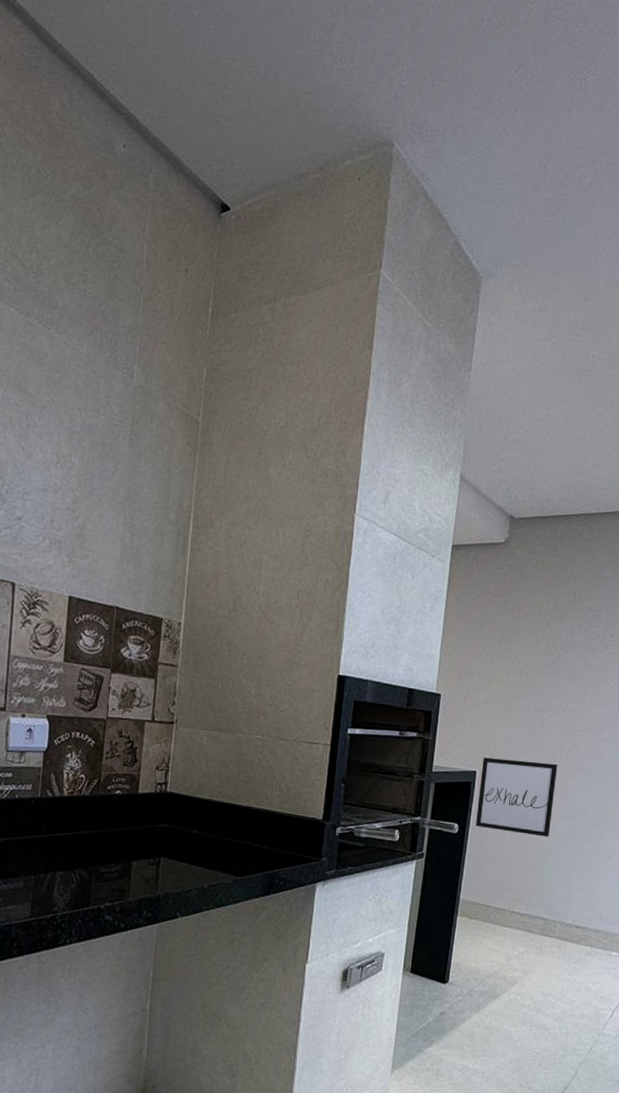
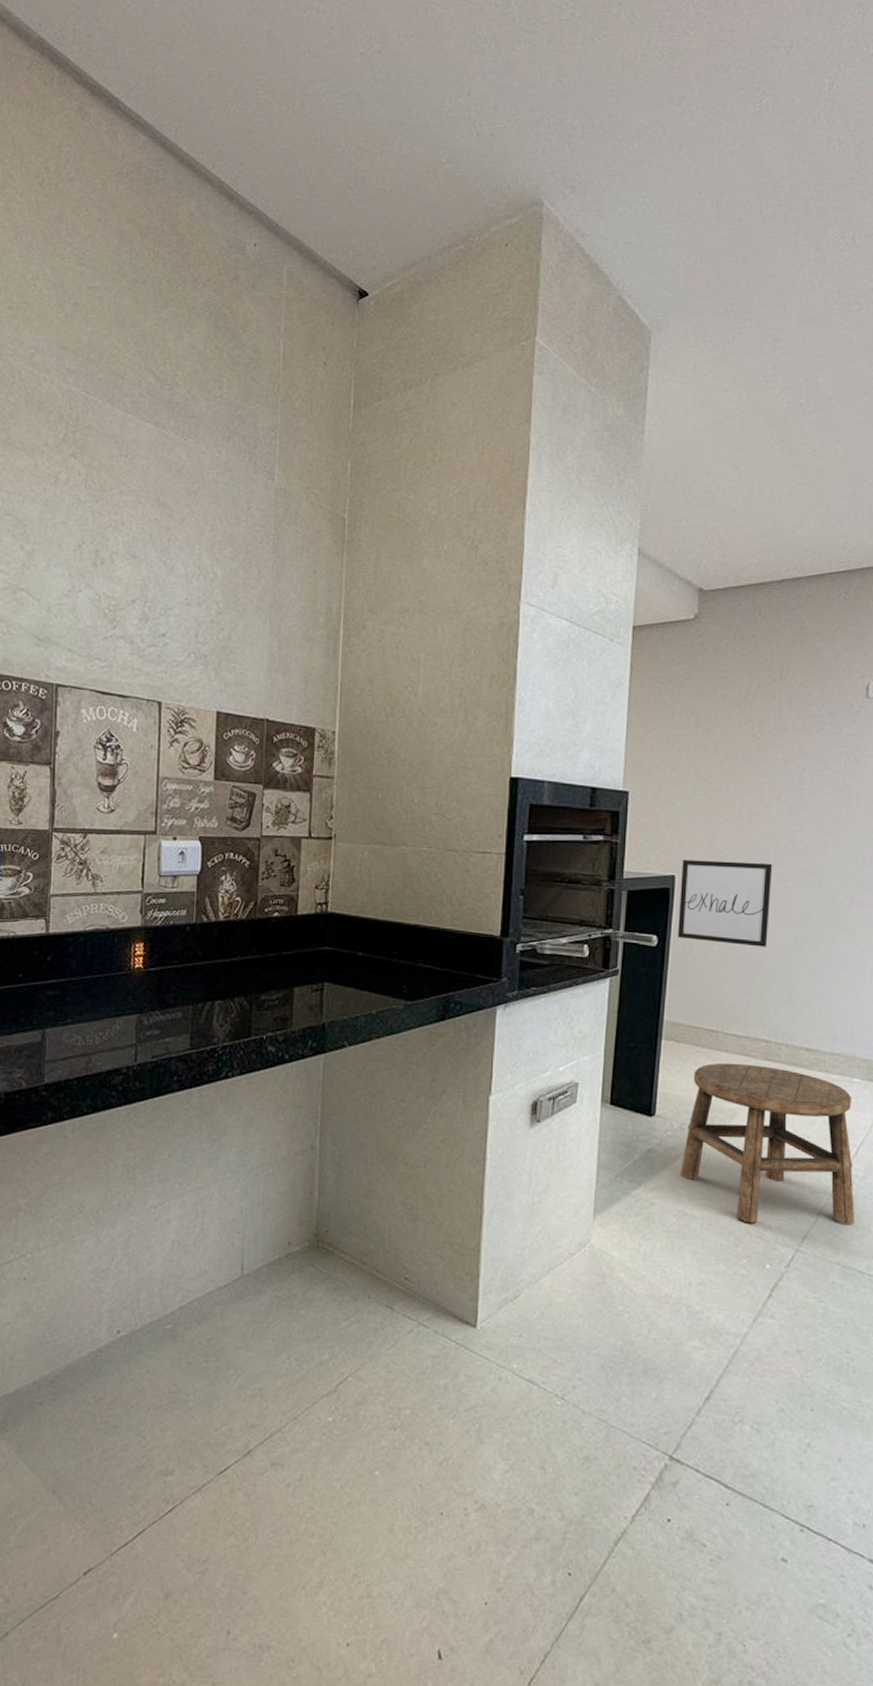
stool: none [467,937,610,1077] -> present [680,1063,855,1225]

